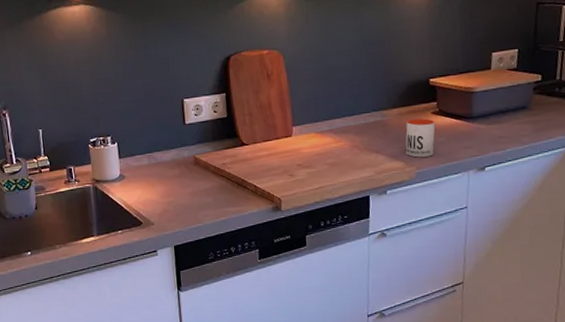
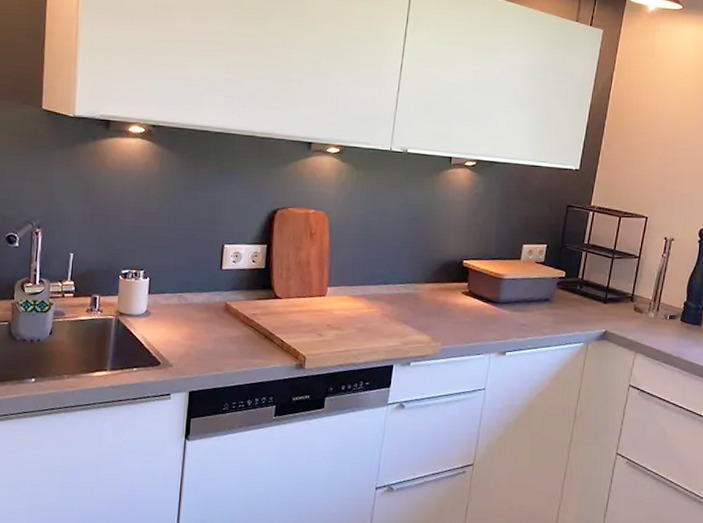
mug: present [405,118,435,158] -> none [433,296,464,335]

